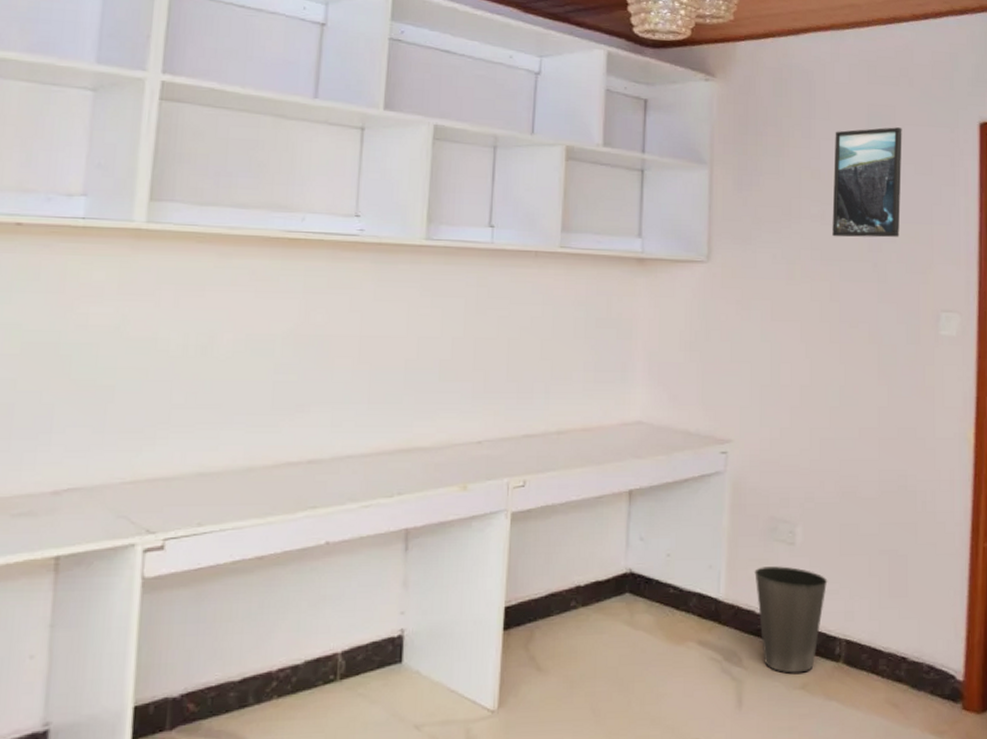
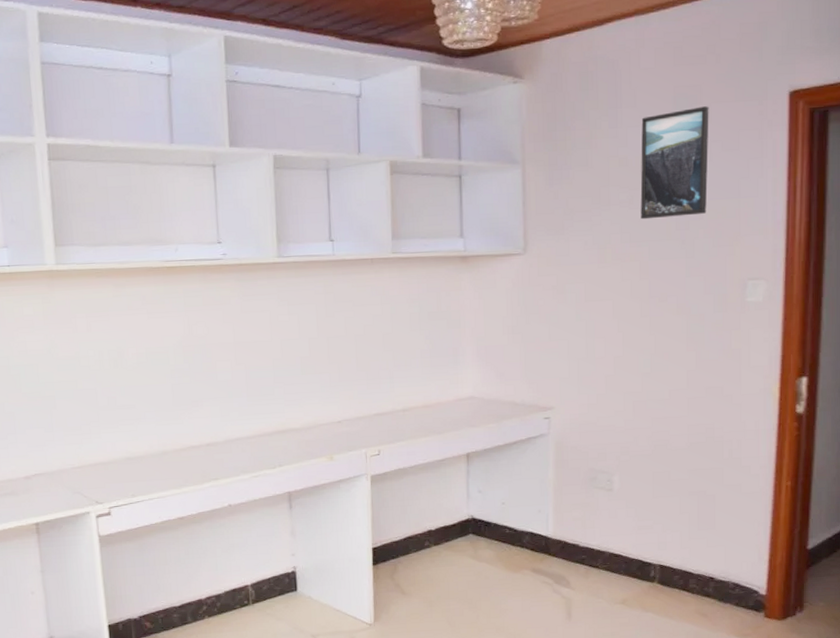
waste basket: present [754,566,828,673] -> none [578,508,643,592]

